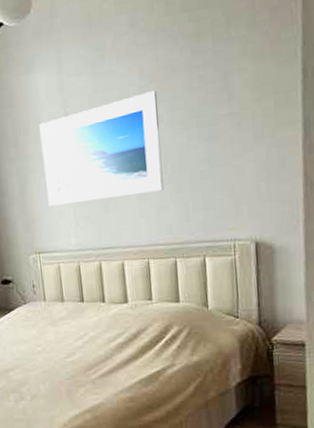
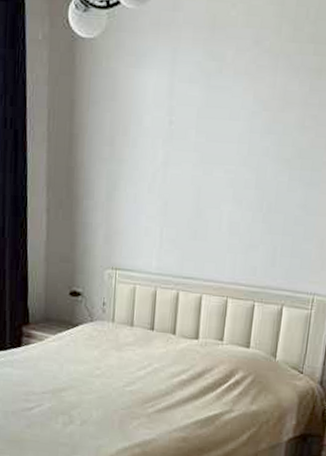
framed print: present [39,90,164,206] -> none [135,119,268,228]

